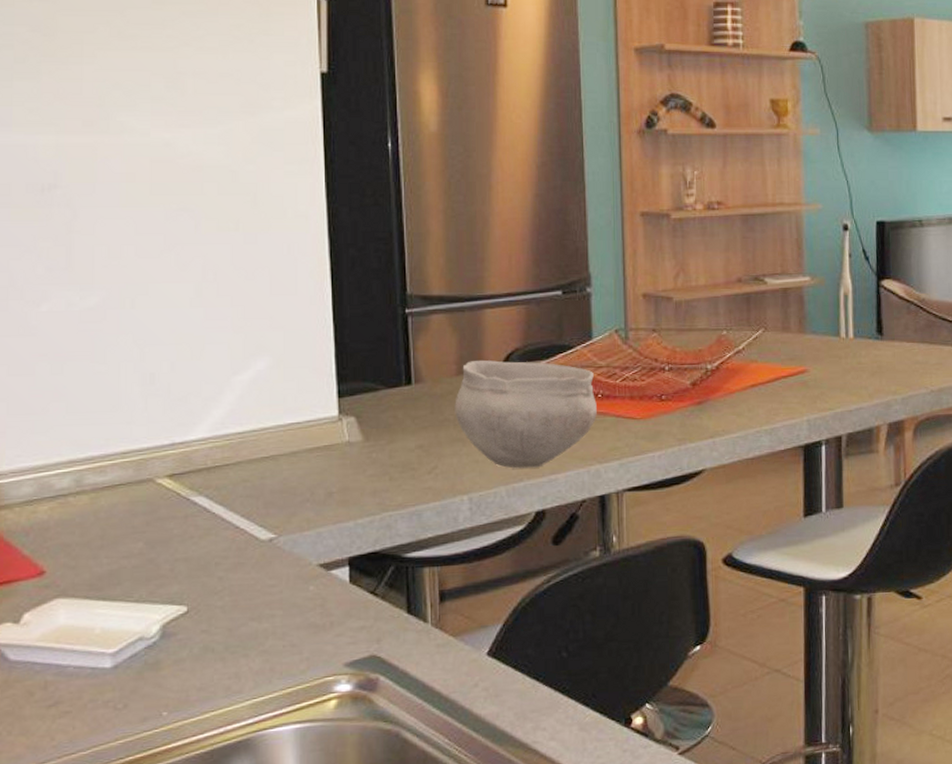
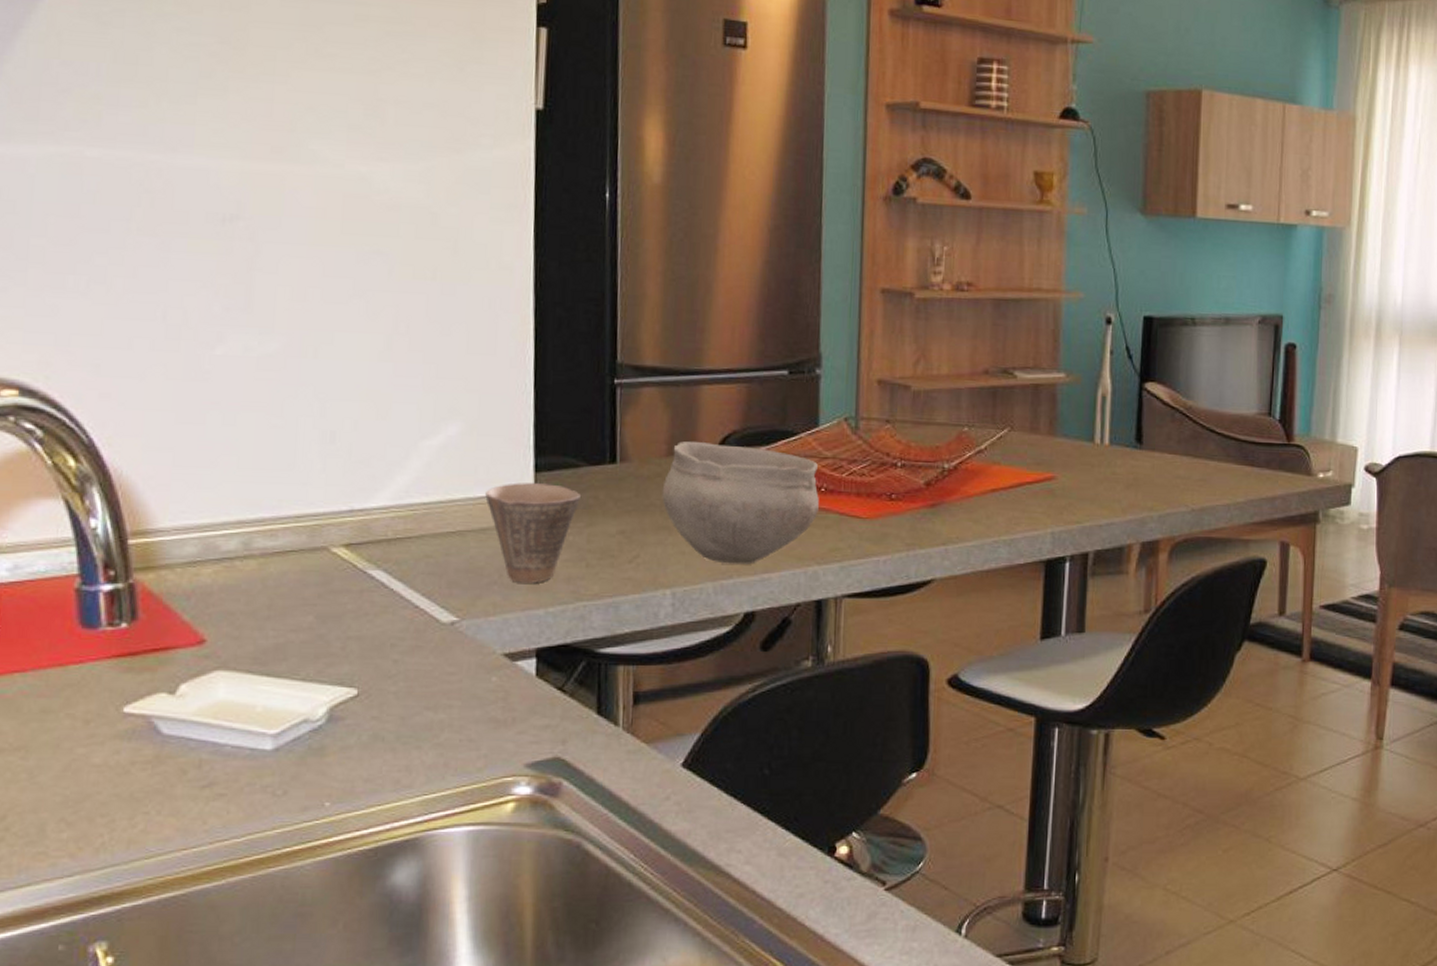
cup: none [294,407,381,499] -> present [485,483,581,583]

